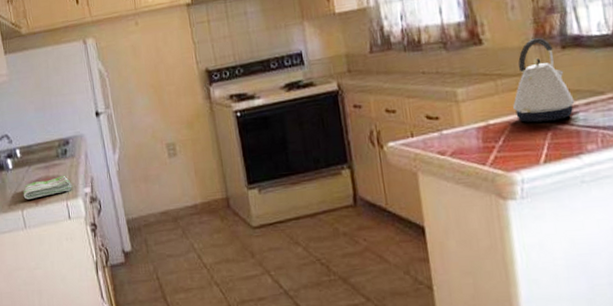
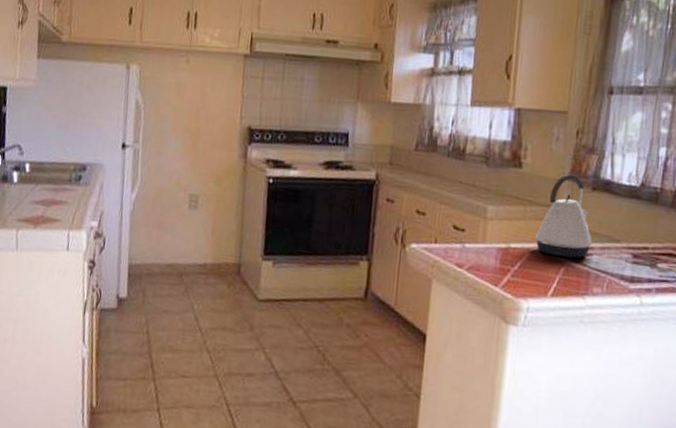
dish towel: present [23,175,73,200] -> none [22,202,79,221]

